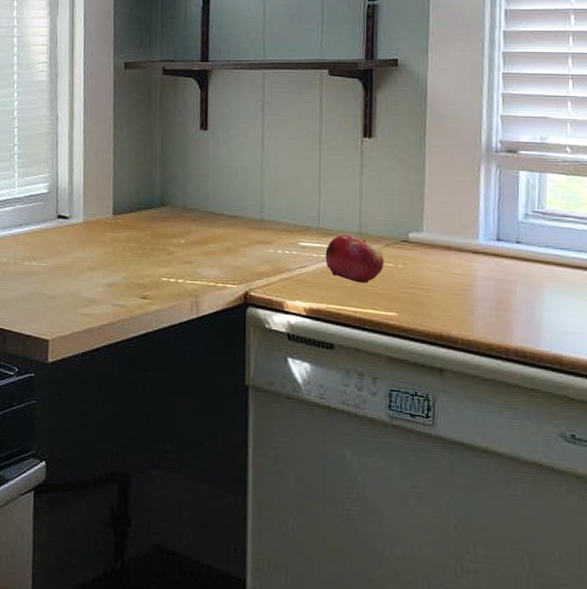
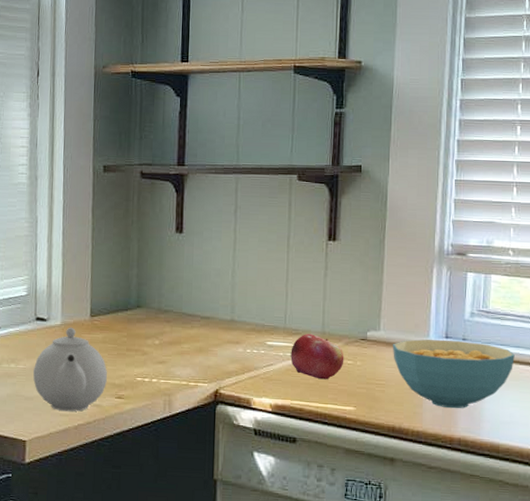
teapot: none [55,225,131,312] -> present [33,327,107,412]
cereal bowl: none [437,241,577,317] -> present [392,339,515,409]

